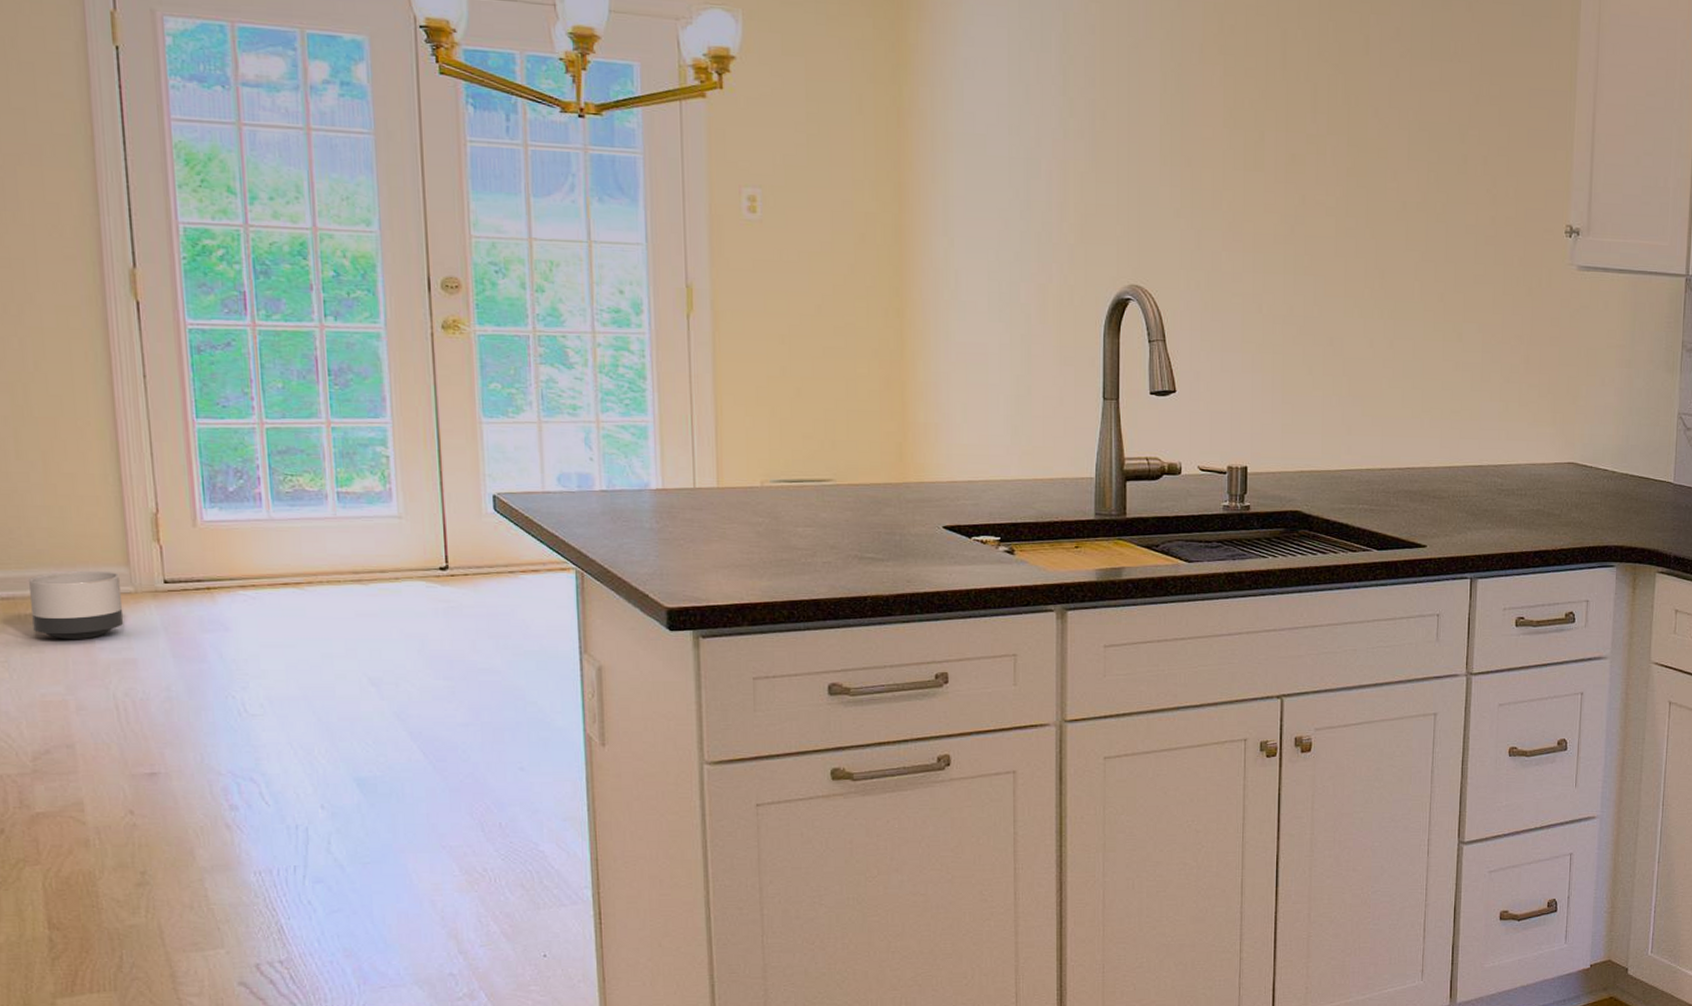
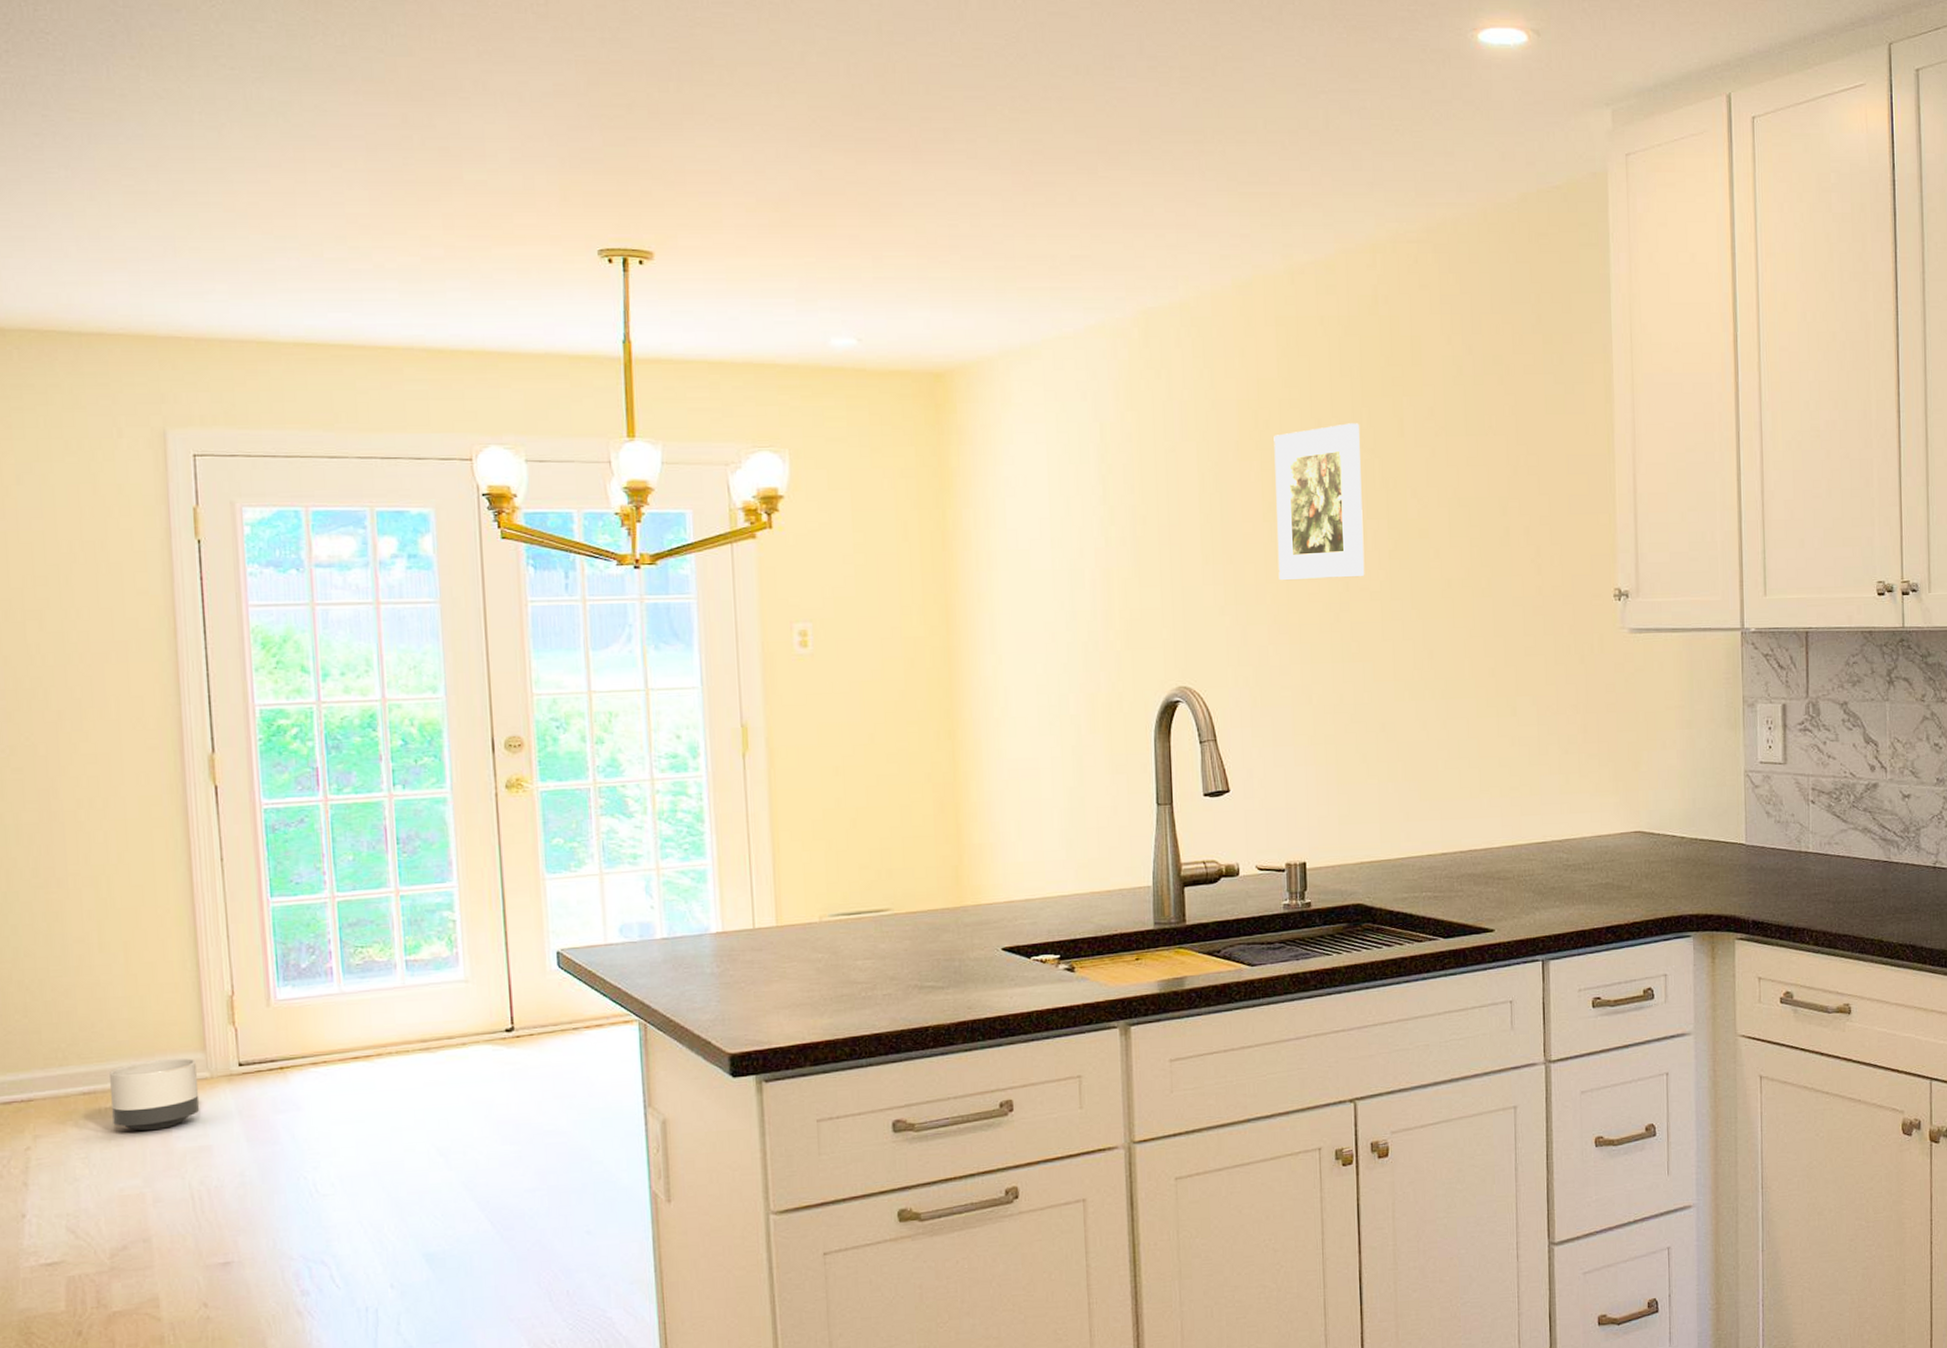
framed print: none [1236,36,1326,192] -> present [1274,423,1365,581]

